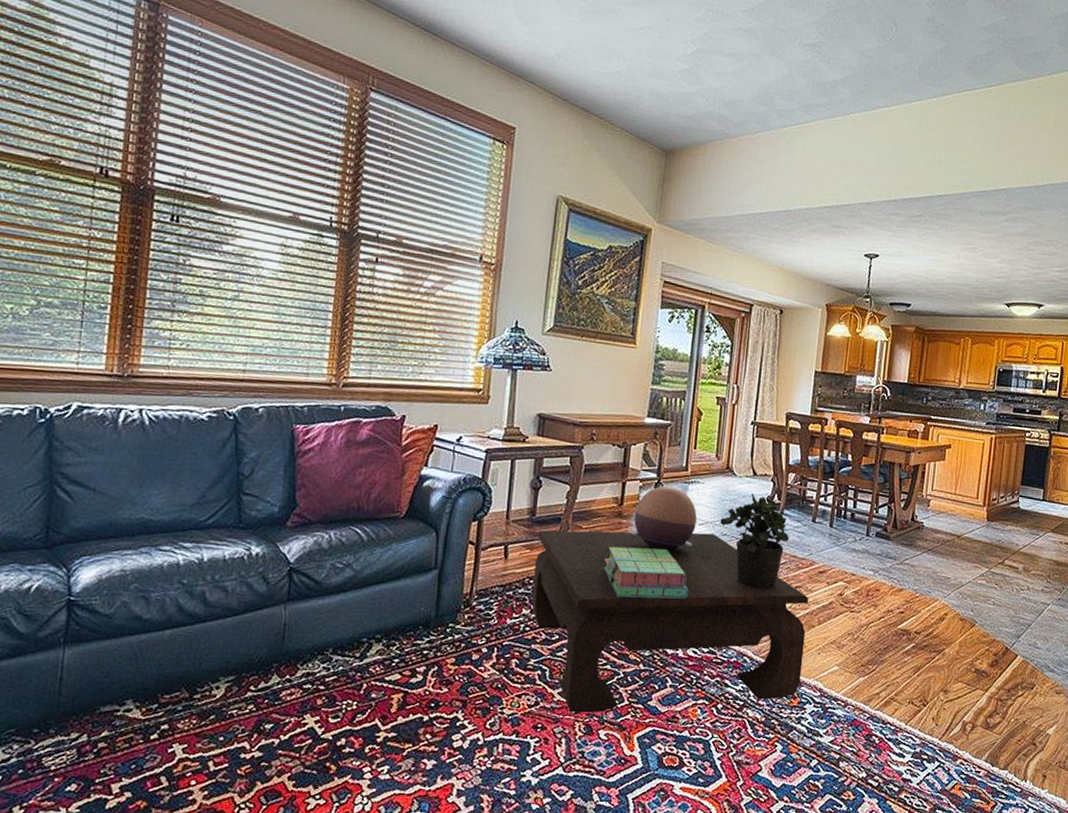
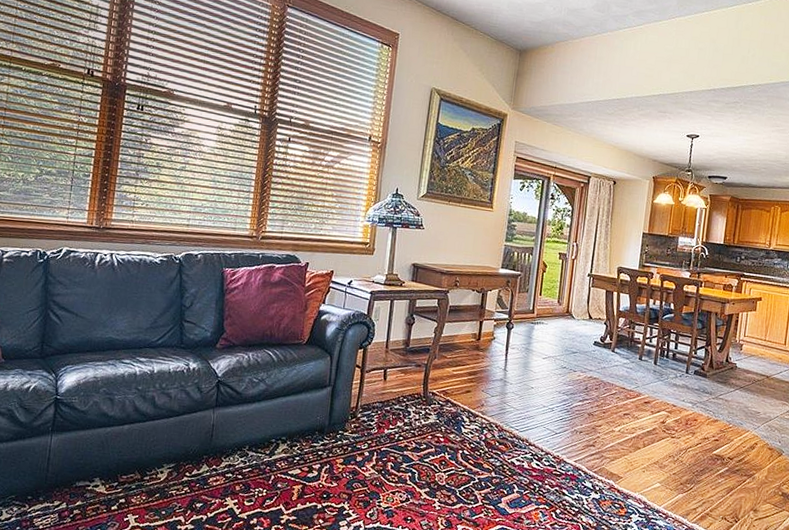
coffee table: present [531,530,809,713] -> none [404,358,636,510]
stack of books: present [603,546,689,599] -> none [463,374,534,420]
decorative bowl: present [631,485,697,551] -> none [487,325,541,379]
potted plant: present [720,494,790,589] -> none [560,334,620,415]

